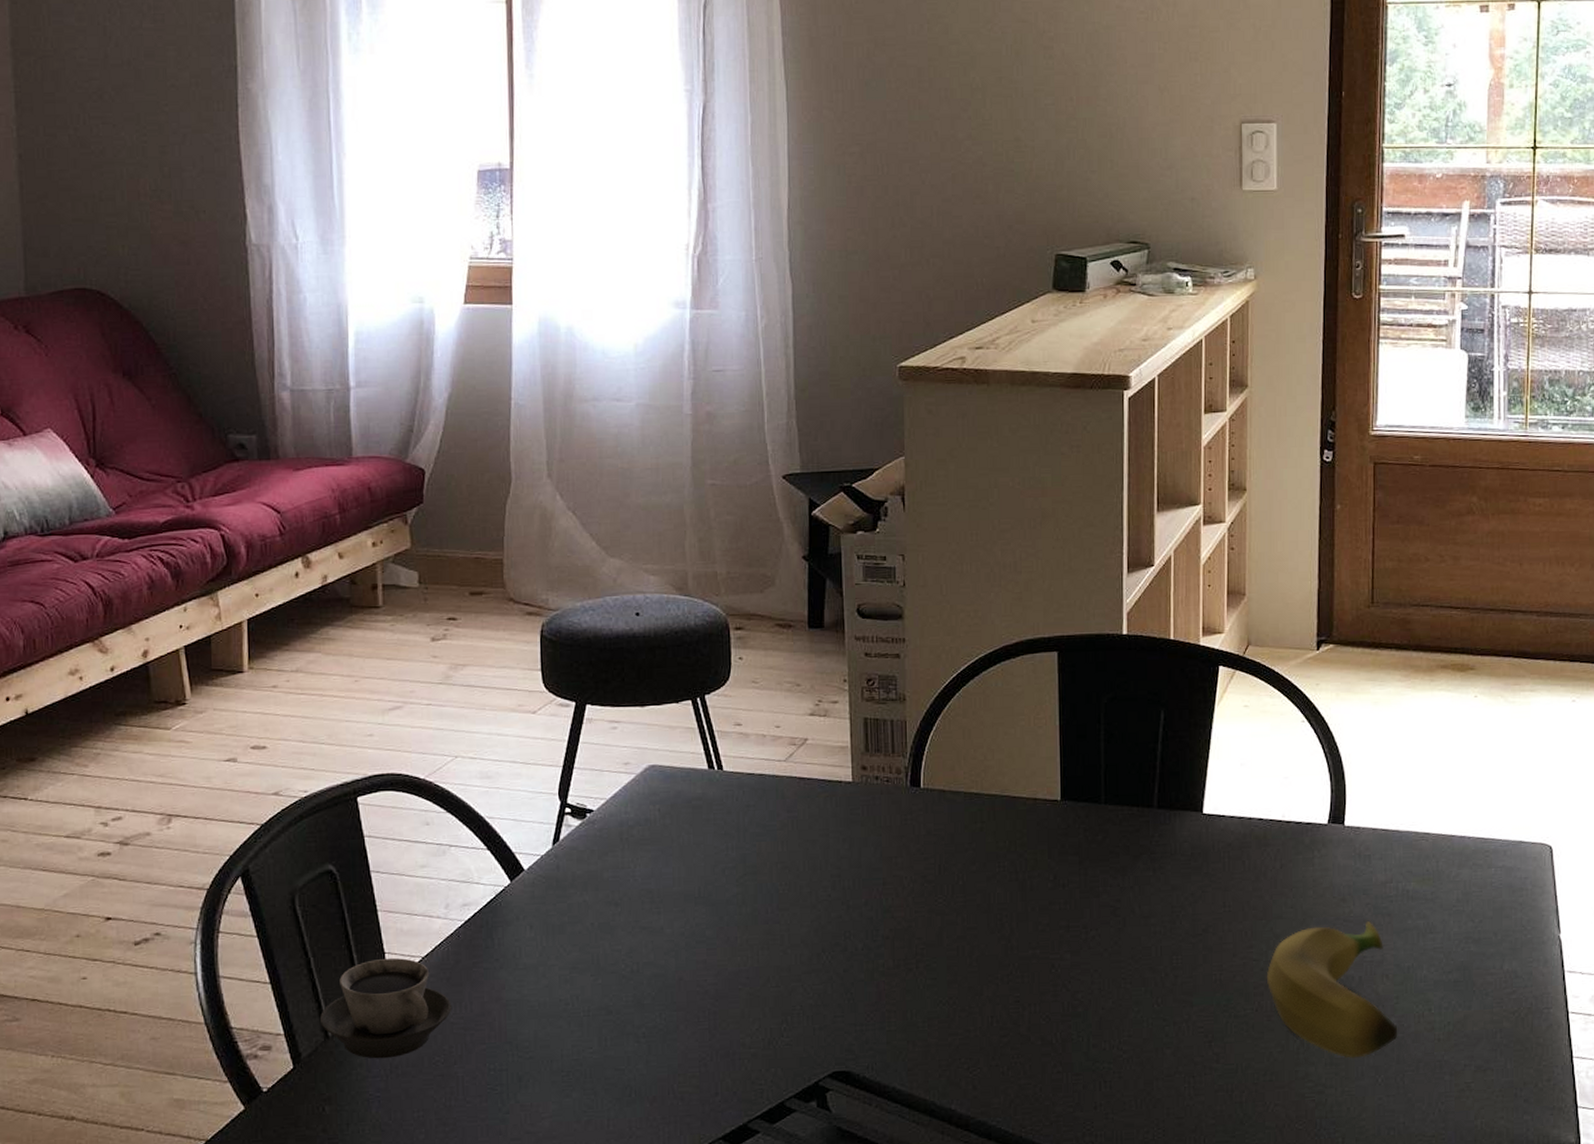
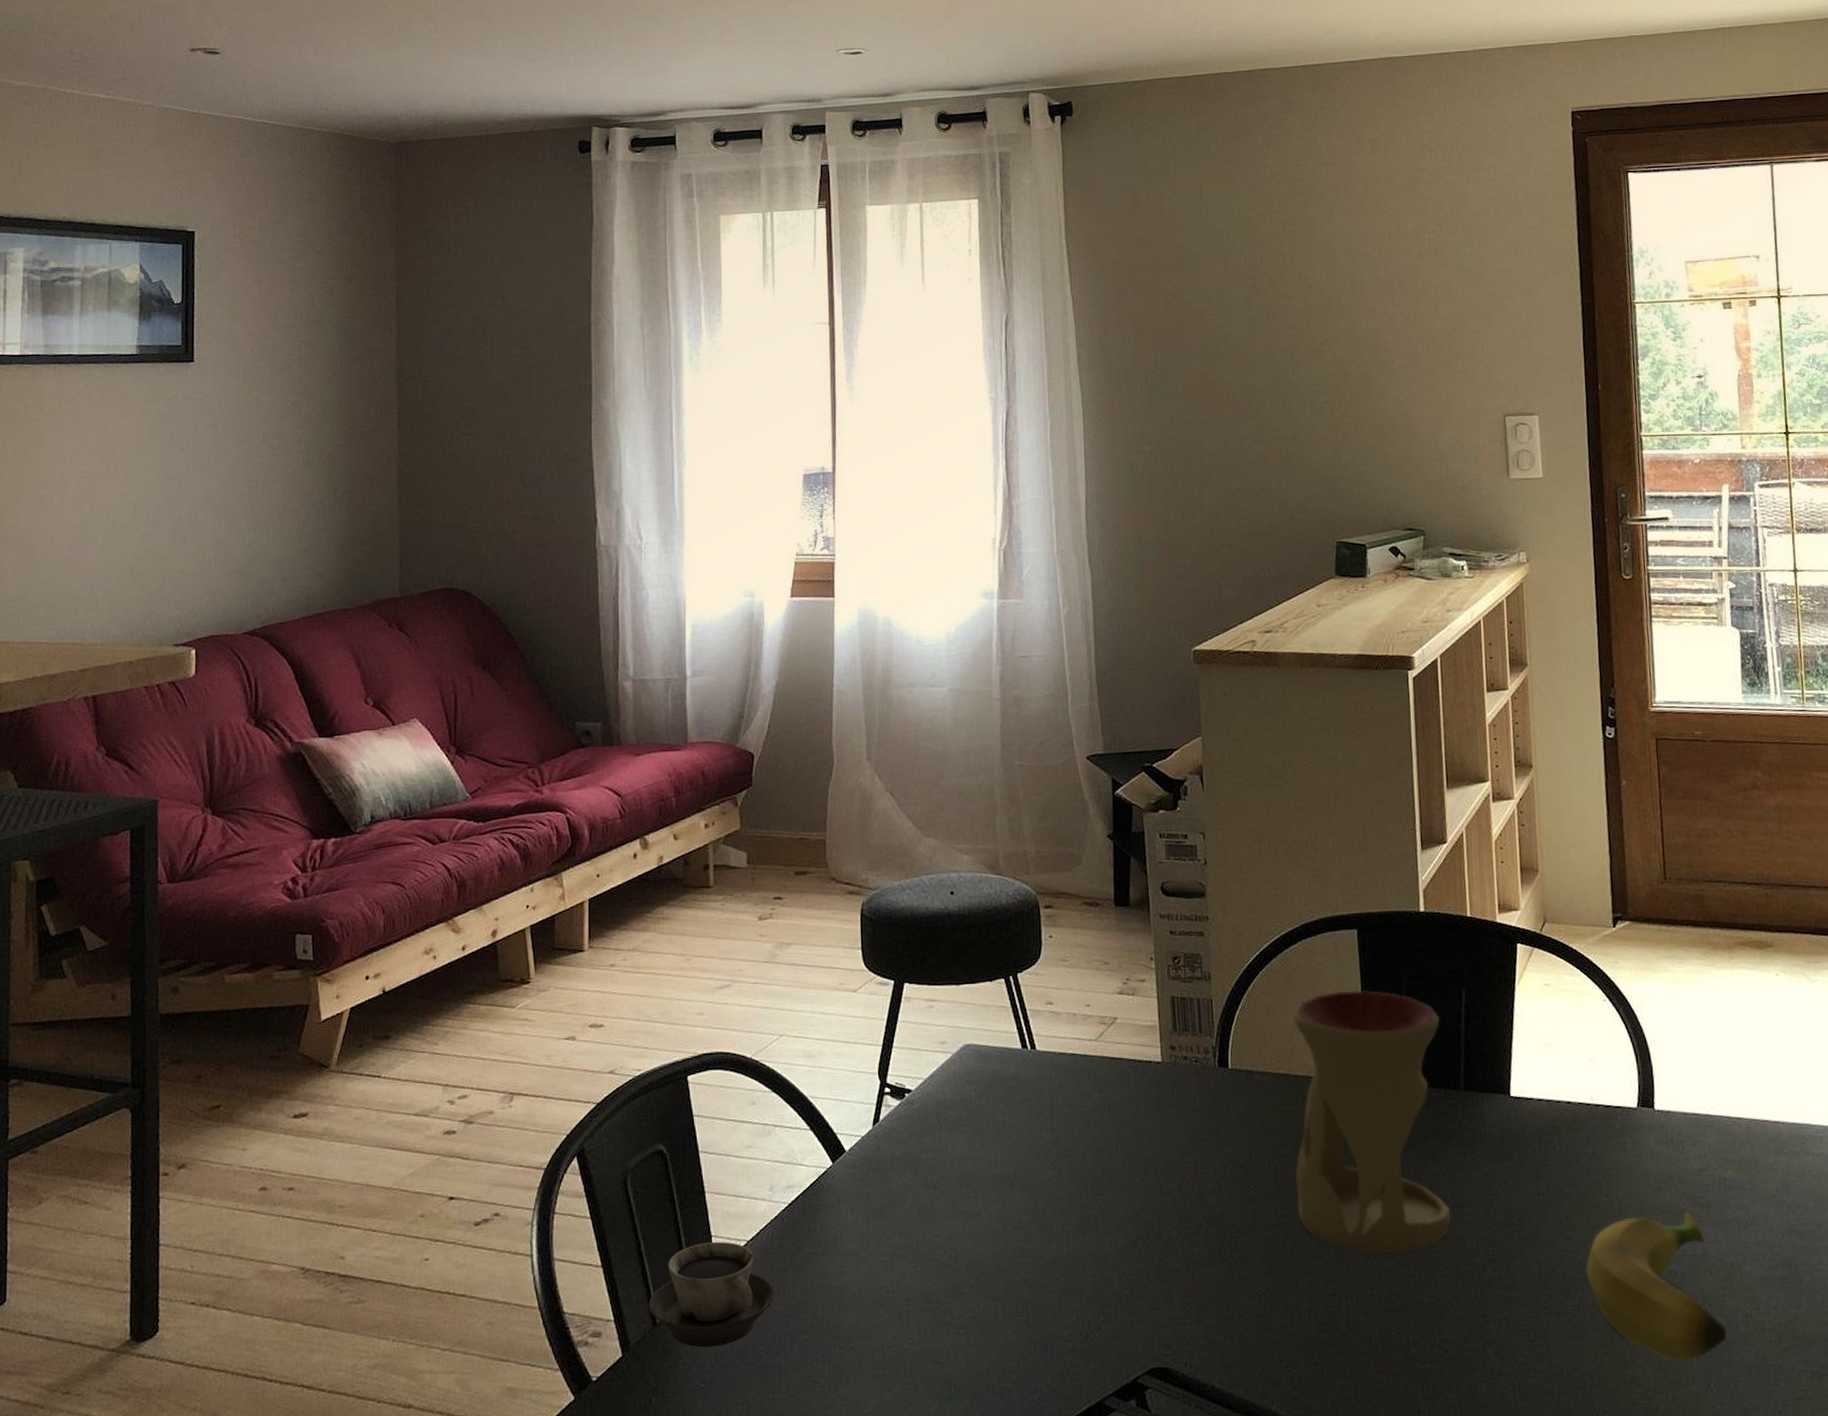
oil burner: none [984,711,1137,964] -> present [1292,990,1451,1254]

